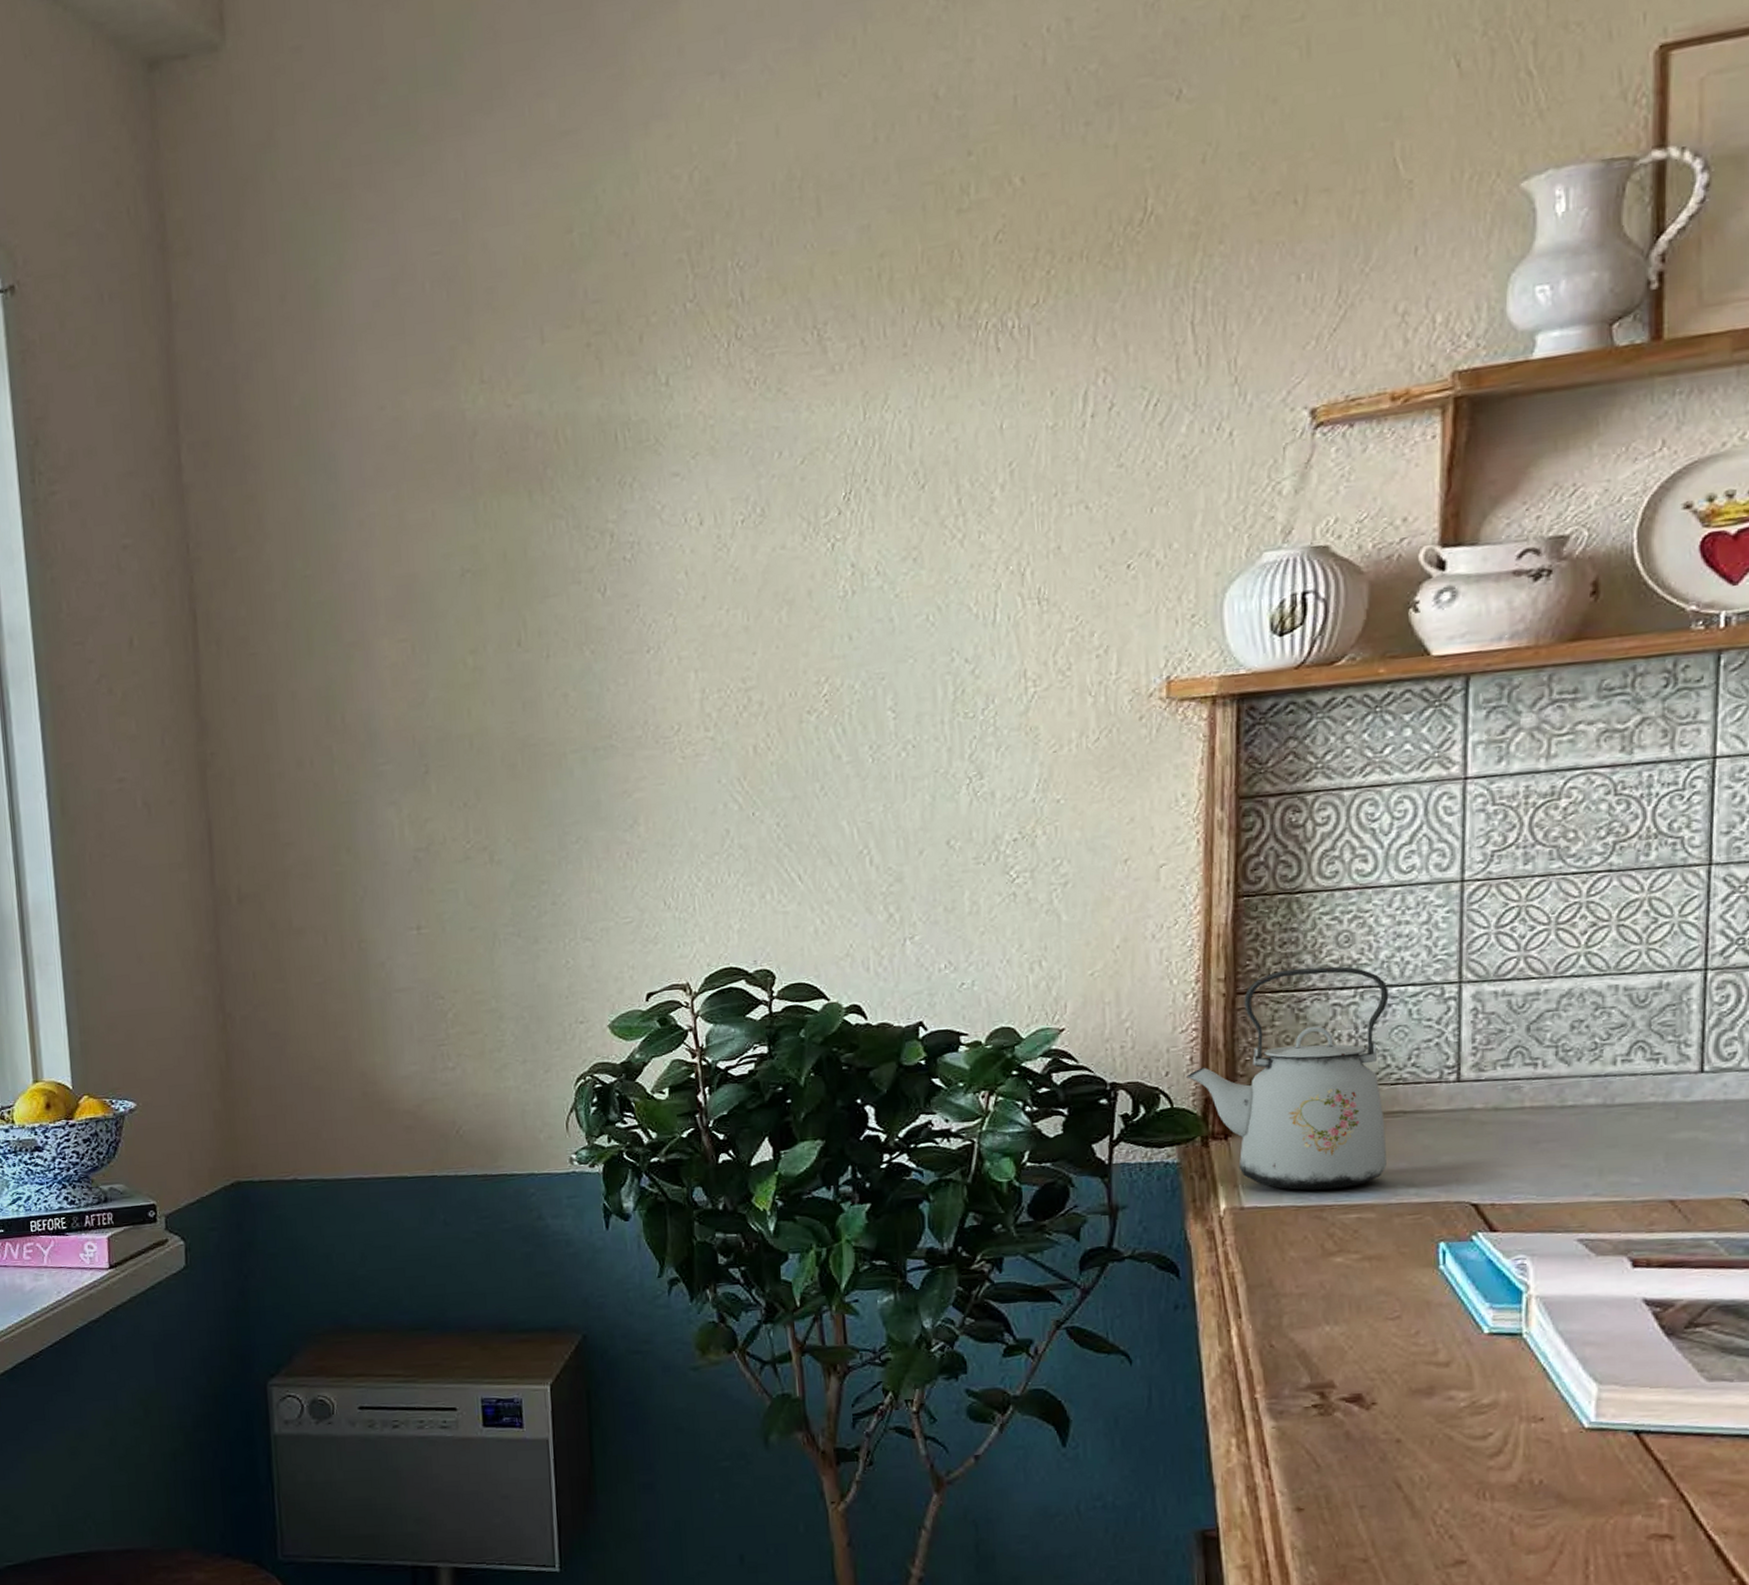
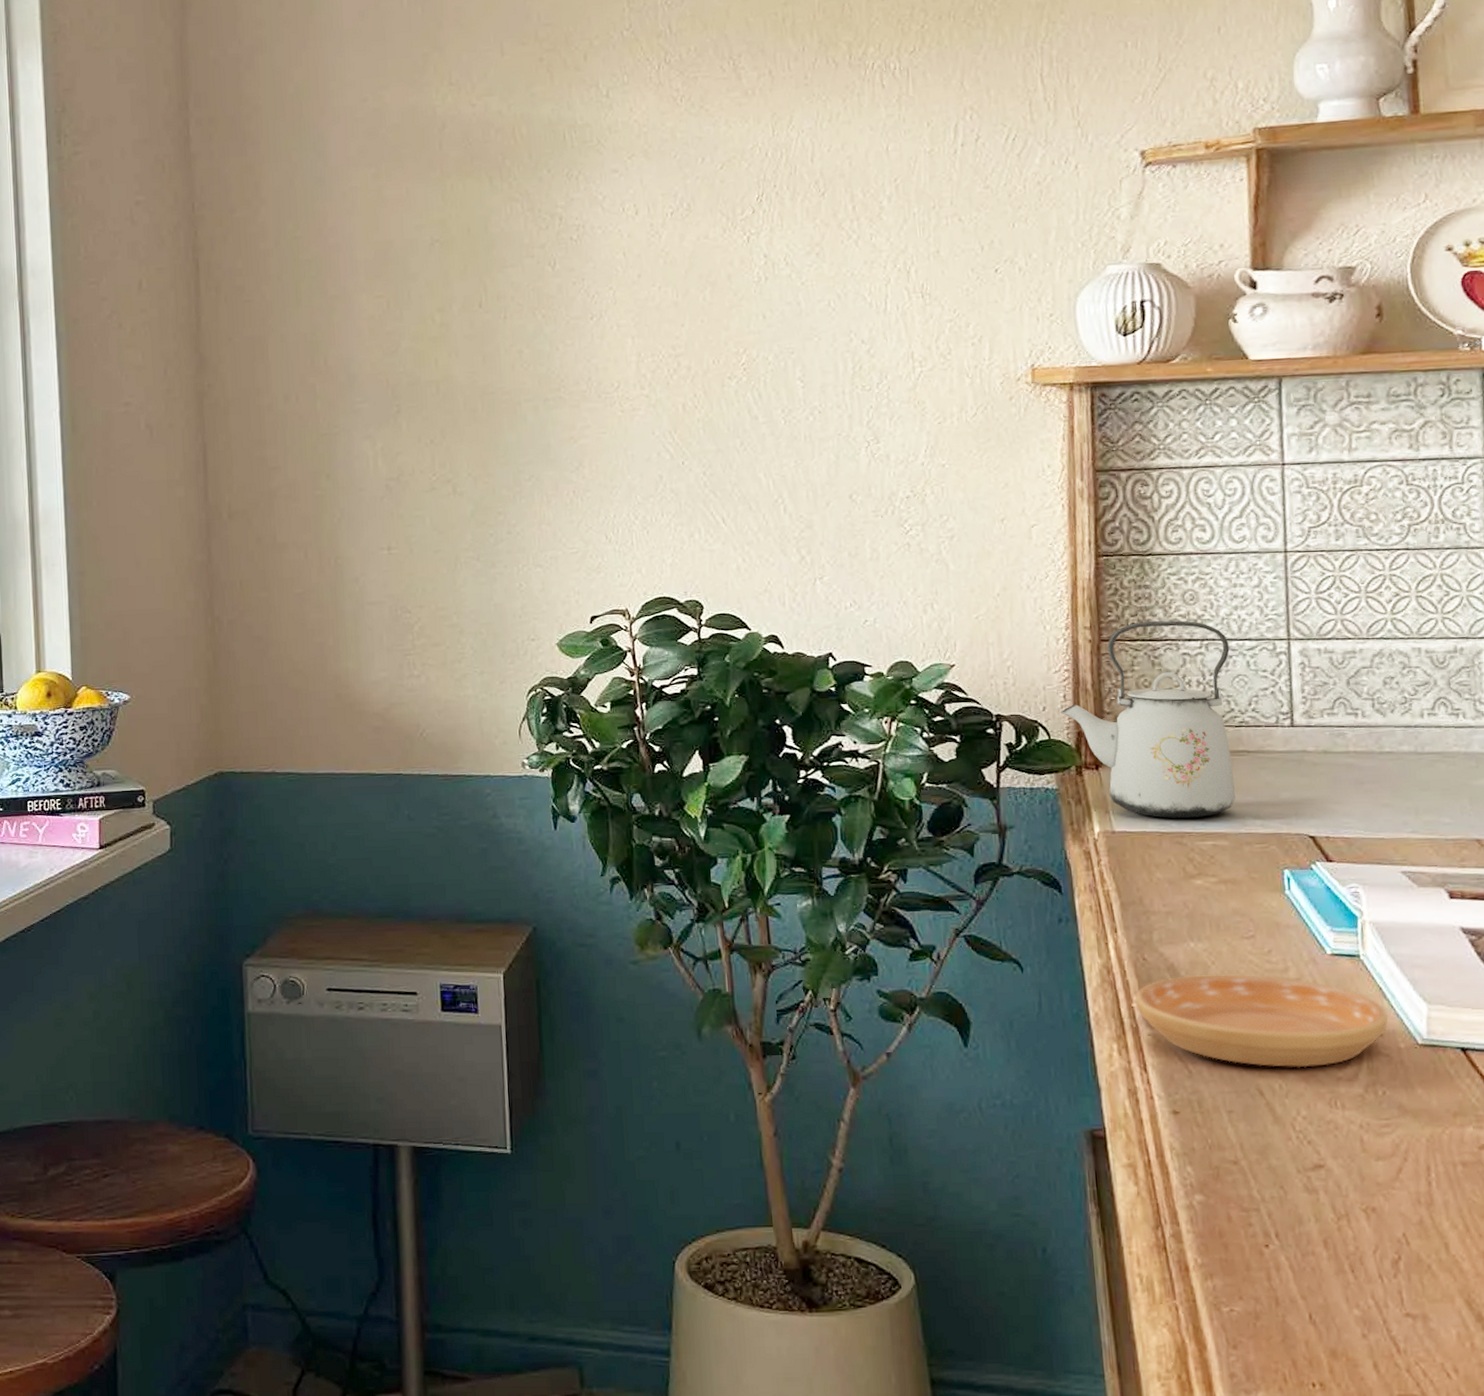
saucer: none [1258,1358,1552,1458] -> present [1134,974,1389,1068]

